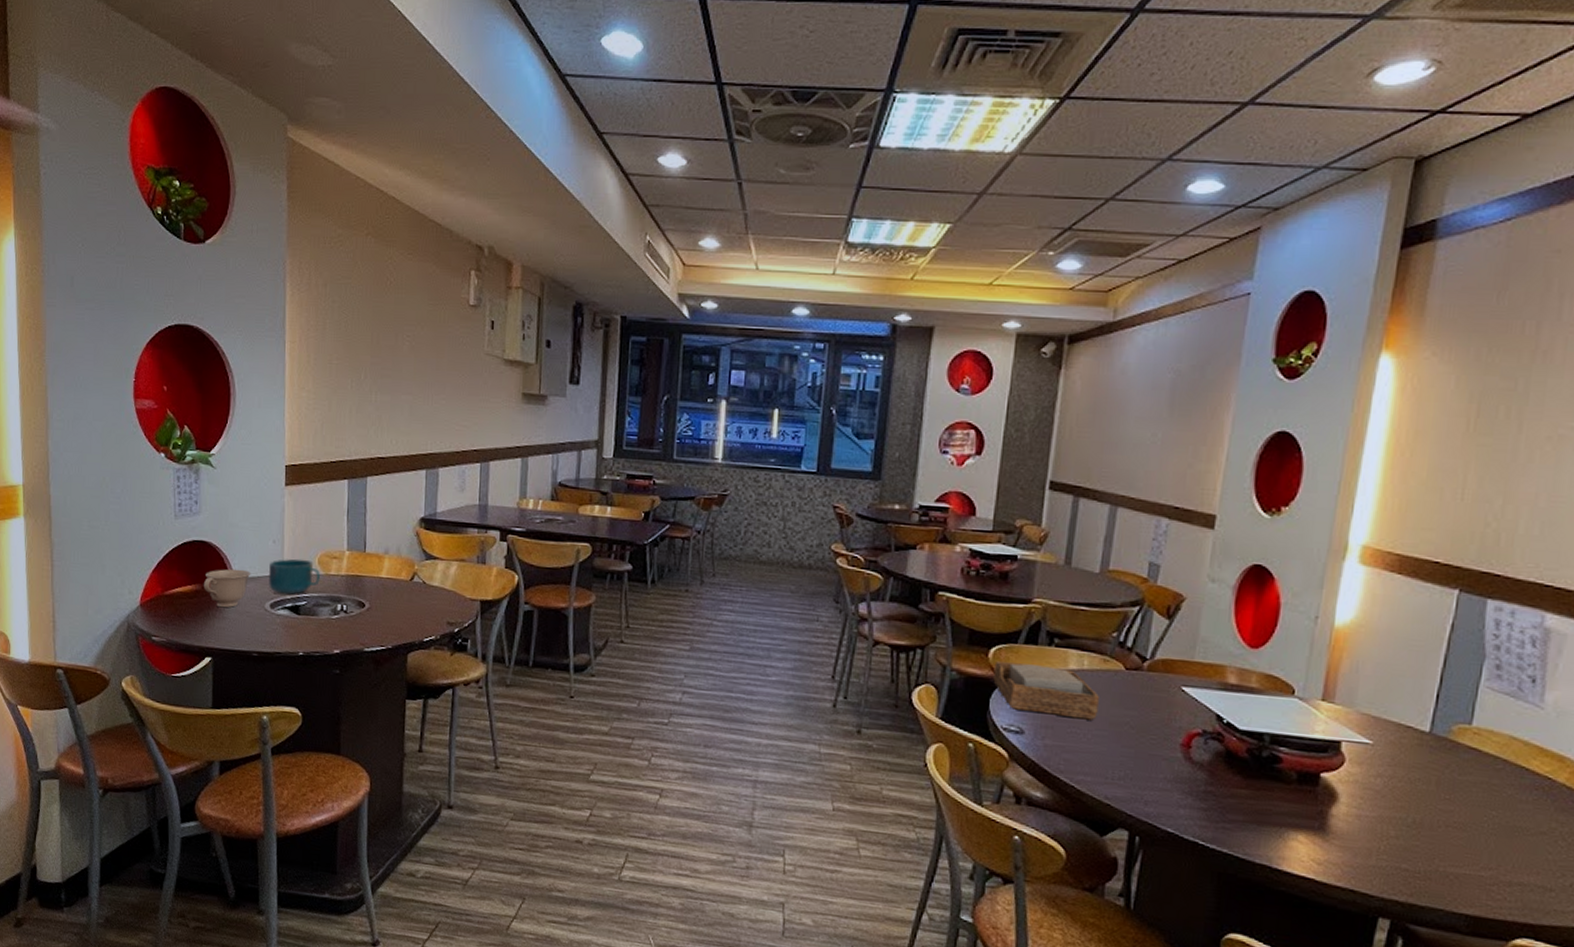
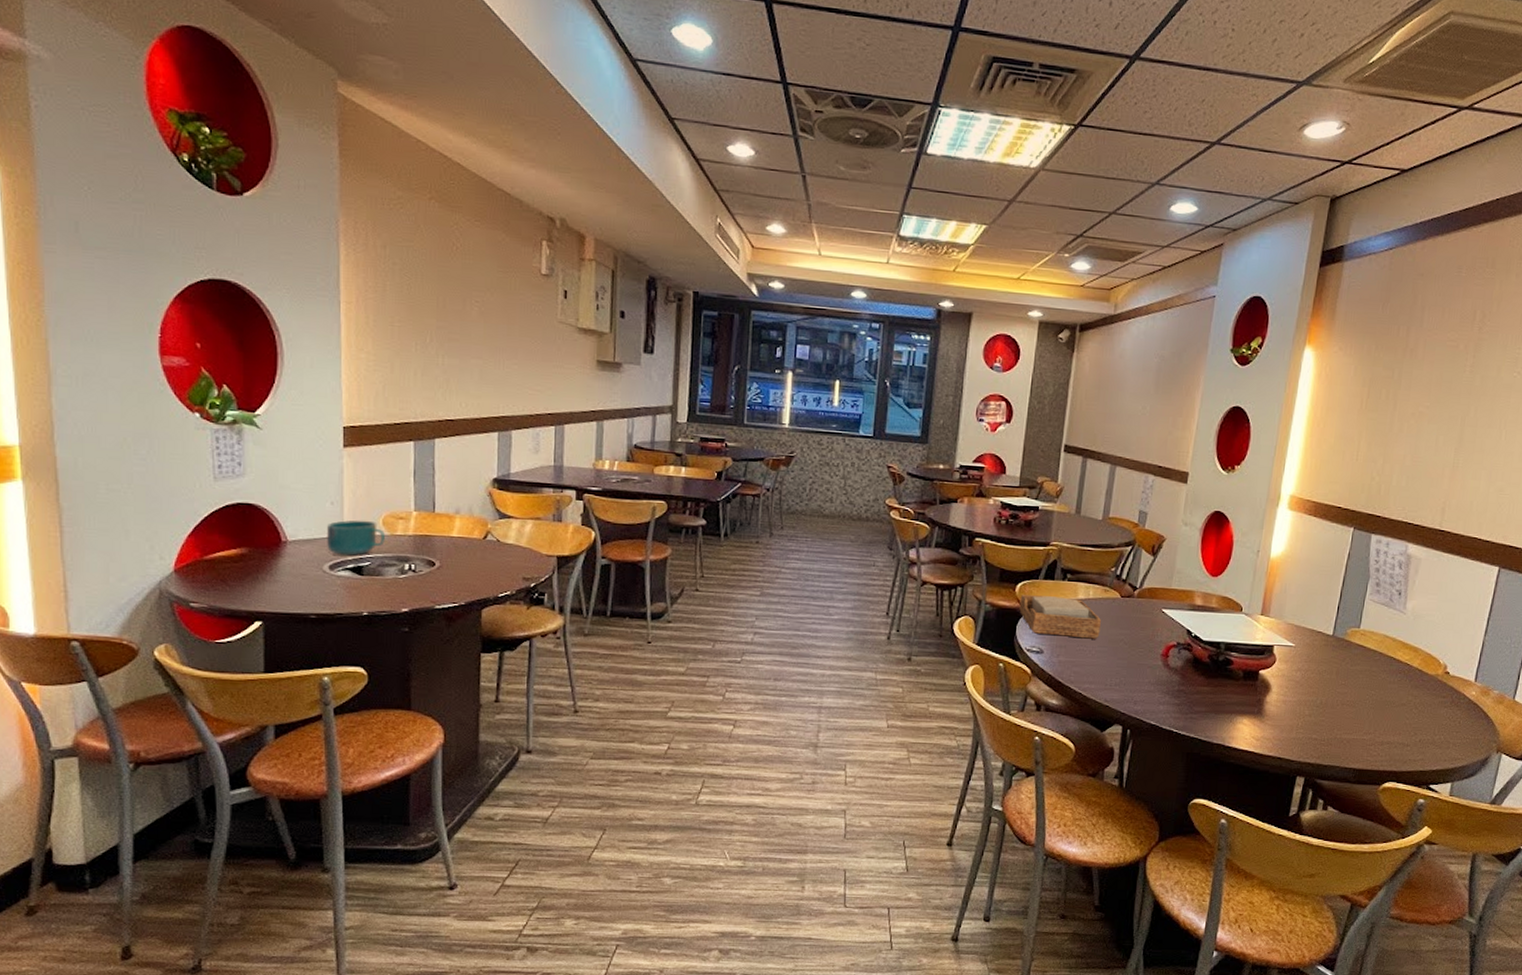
teacup: present [204,568,251,608] -> none [251,531,306,571]

